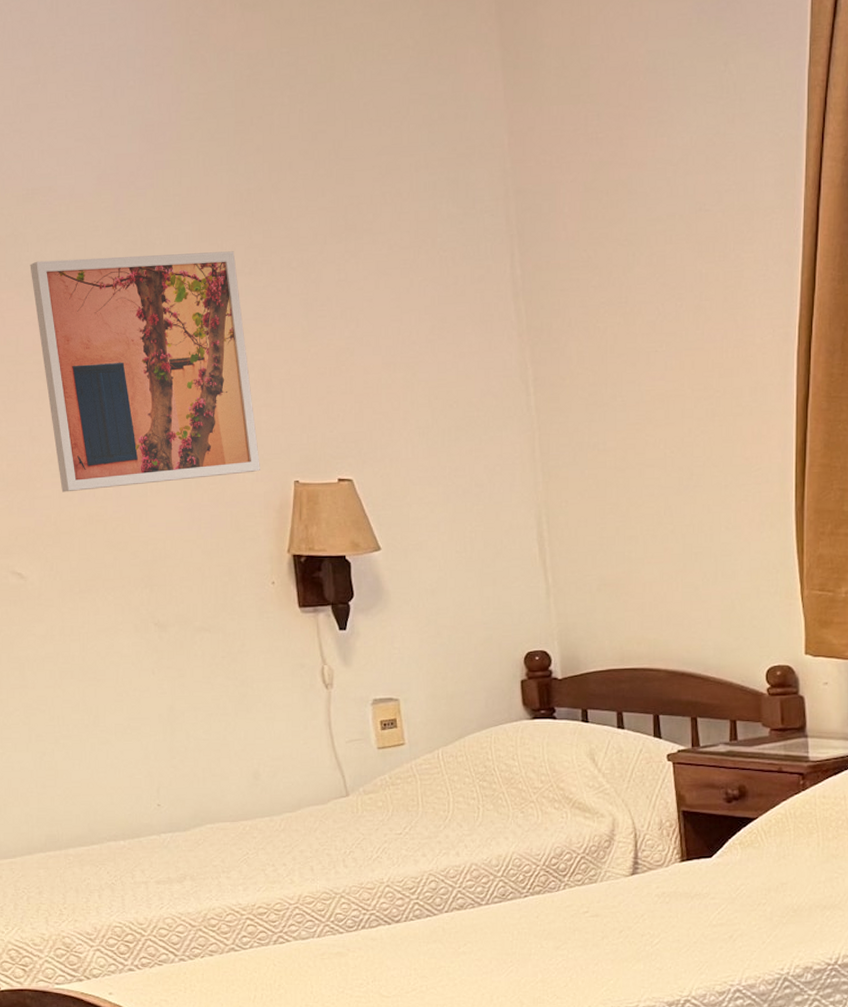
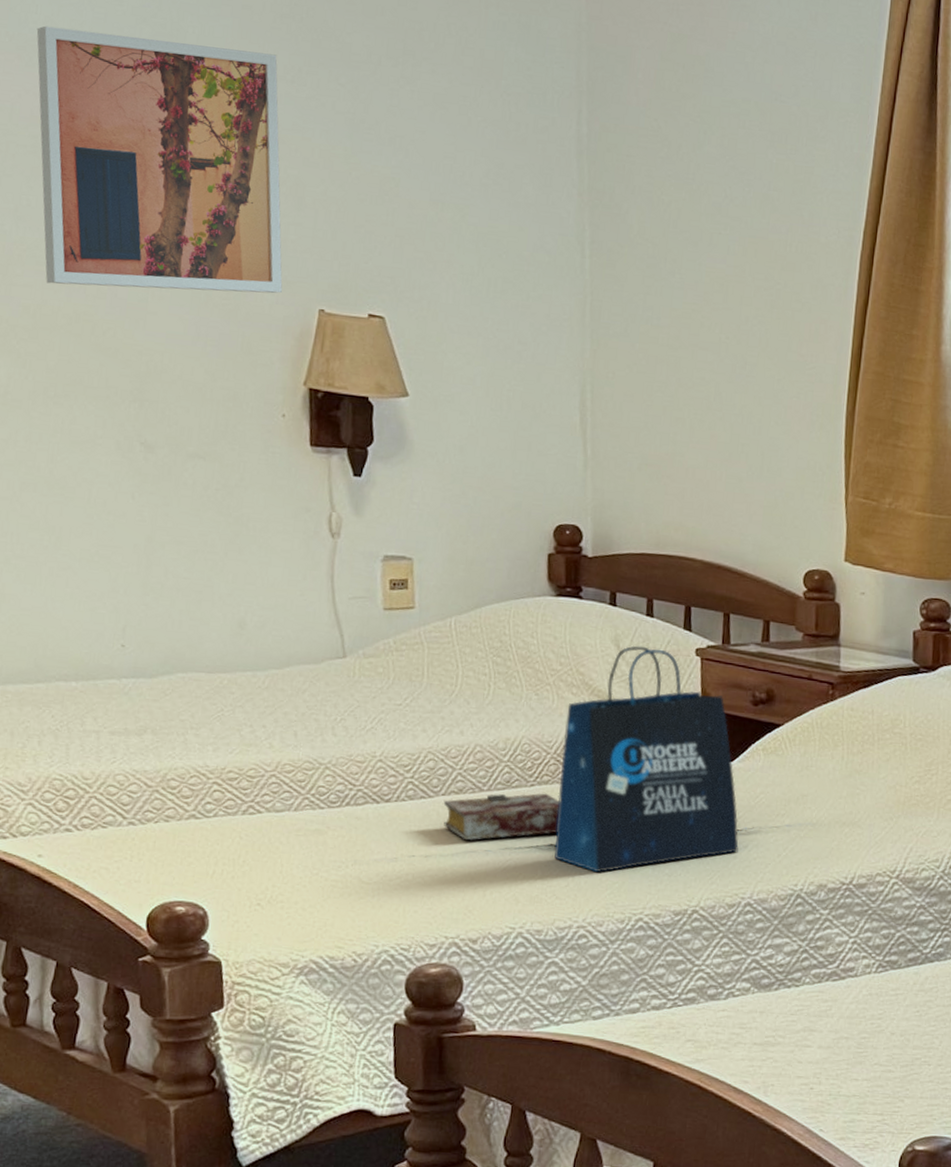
book: none [447,902,552,952] -> present [443,793,560,841]
tote bag: none [550,757,724,972] -> present [554,645,739,873]

